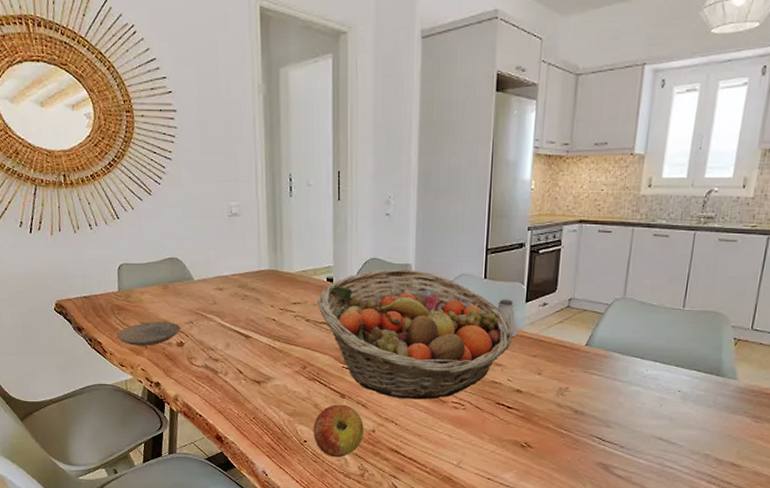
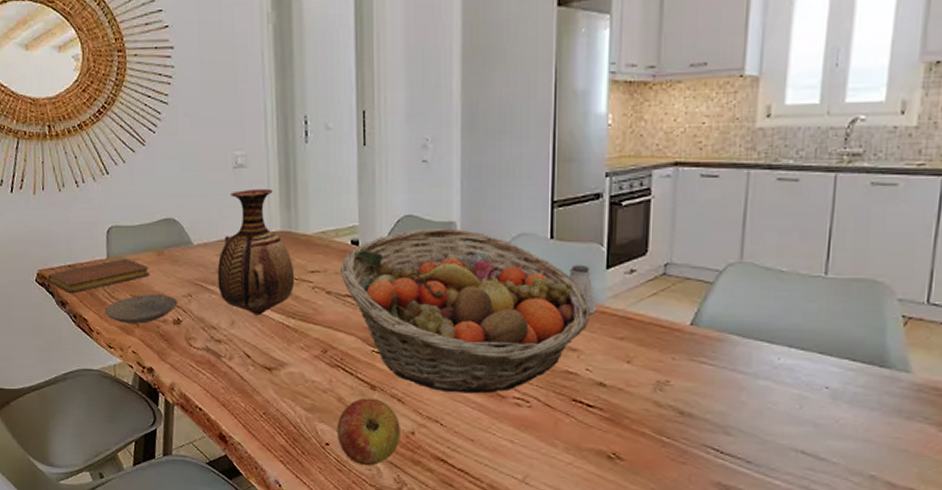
notebook: none [65,291,156,320] -> present [47,258,150,293]
vase: none [215,234,280,339] -> present [217,188,295,315]

